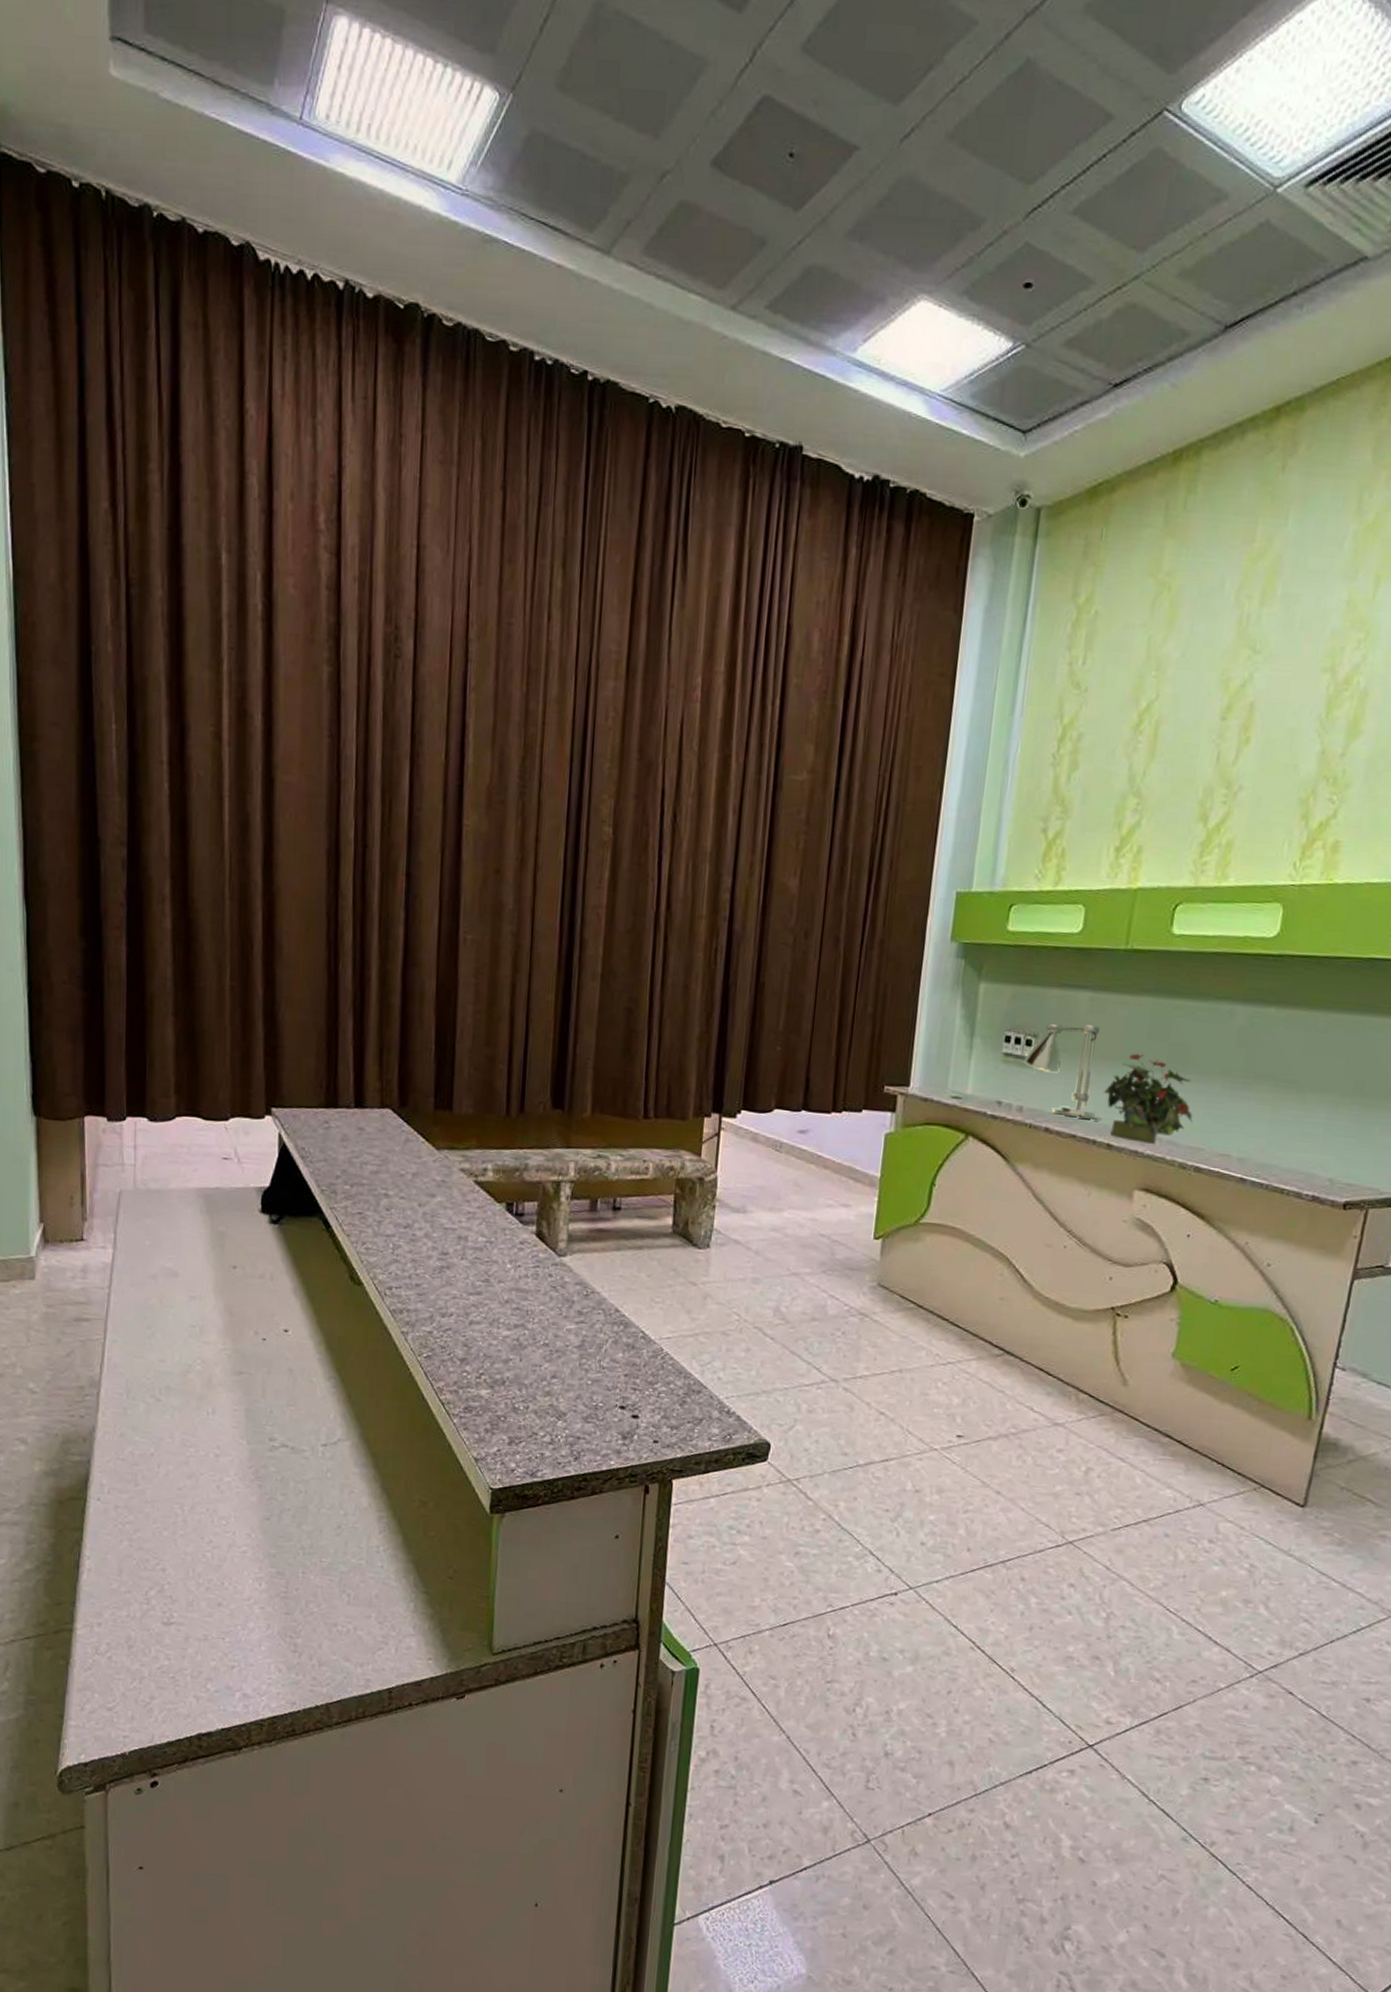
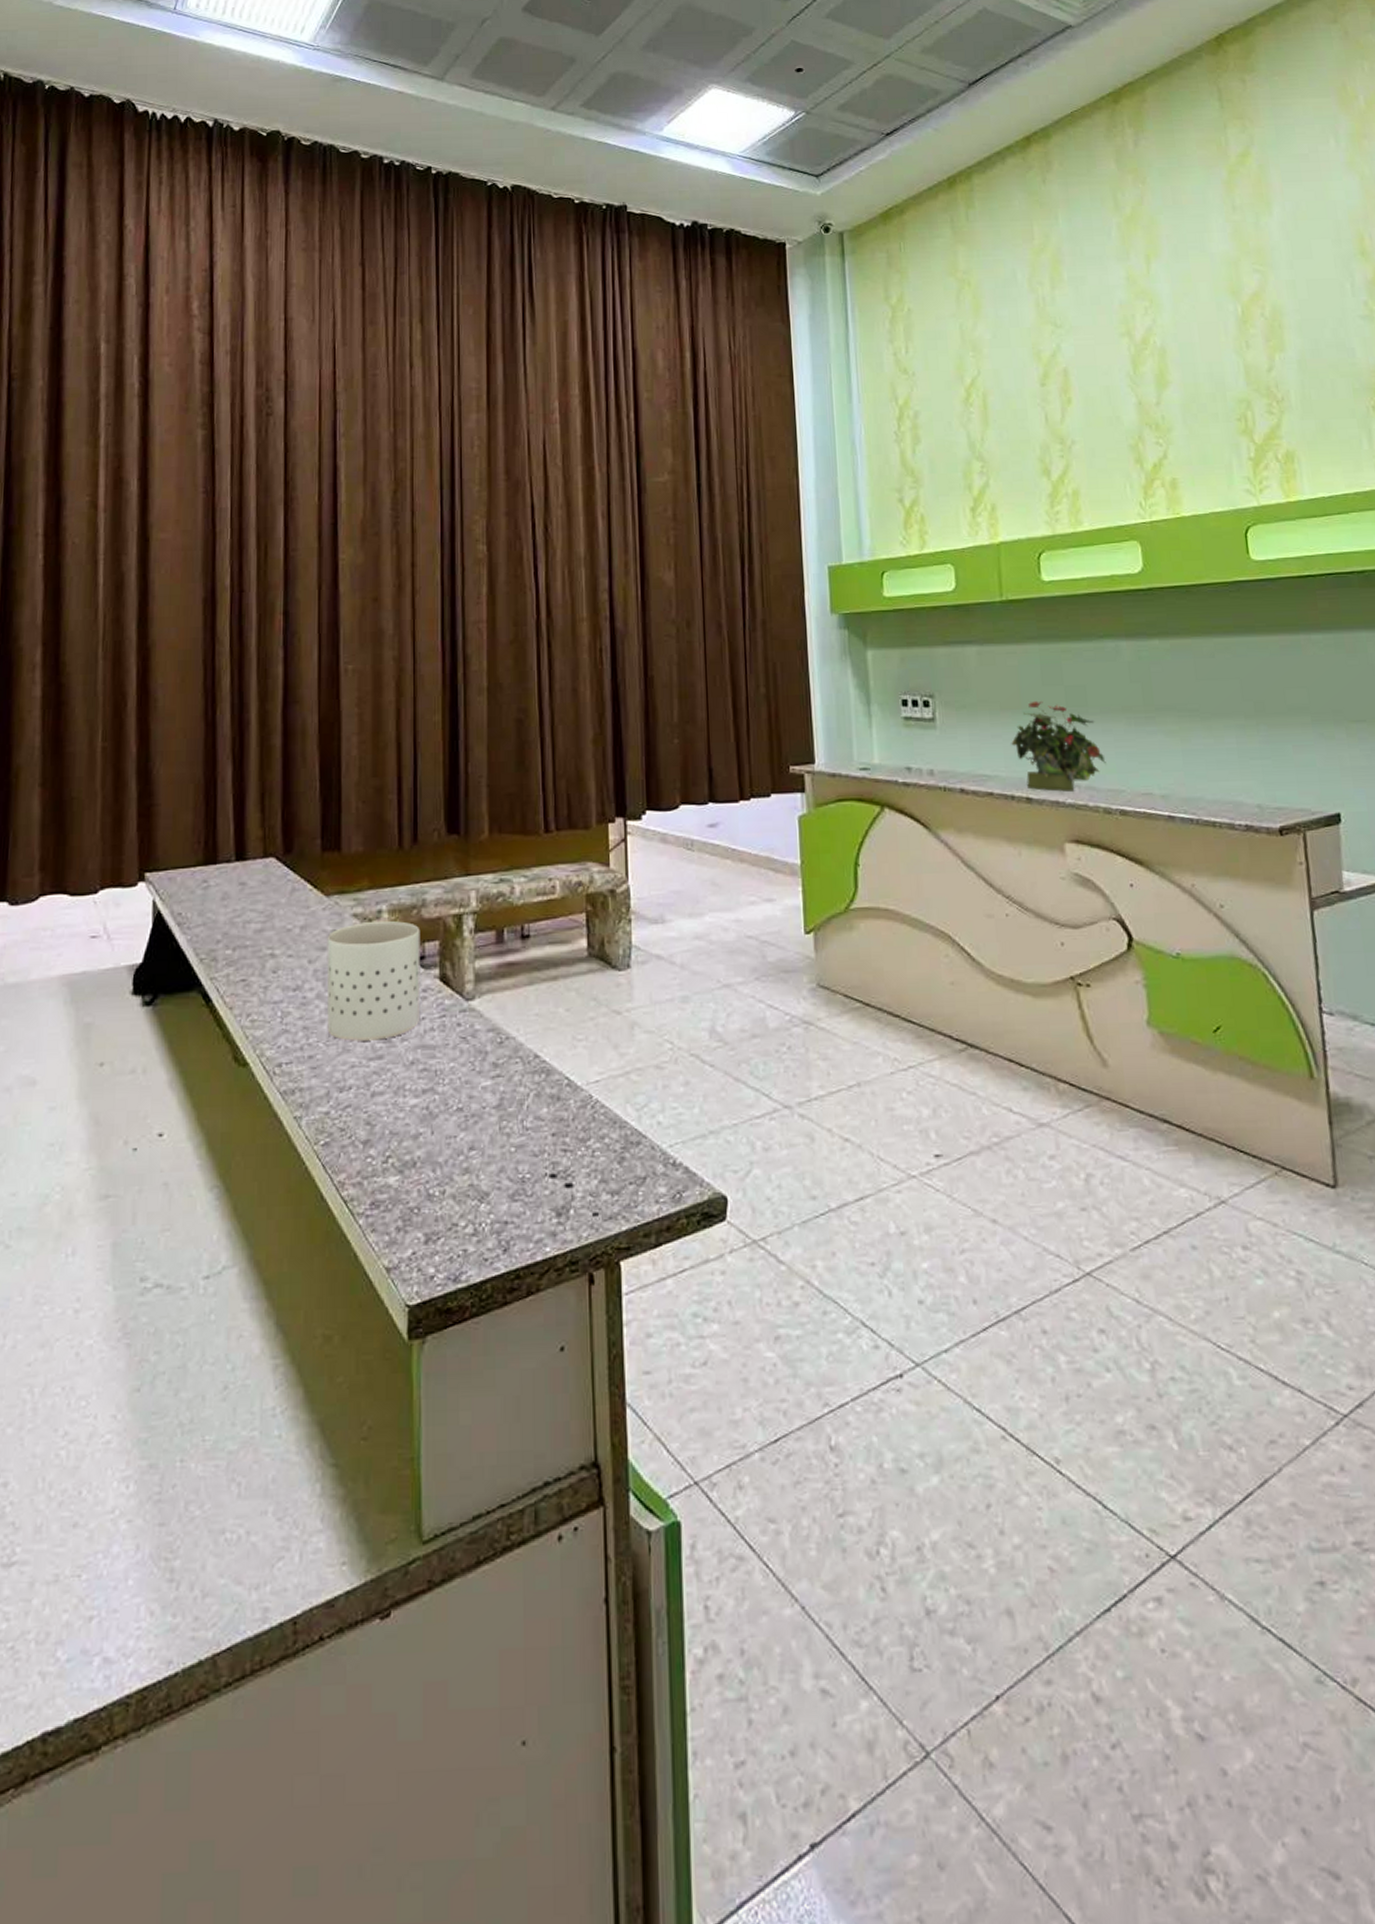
mug: none [433,1177,522,1279] -> present [326,921,421,1041]
desk lamp: present [1023,1023,1103,1121] -> none [924,678,1016,776]

